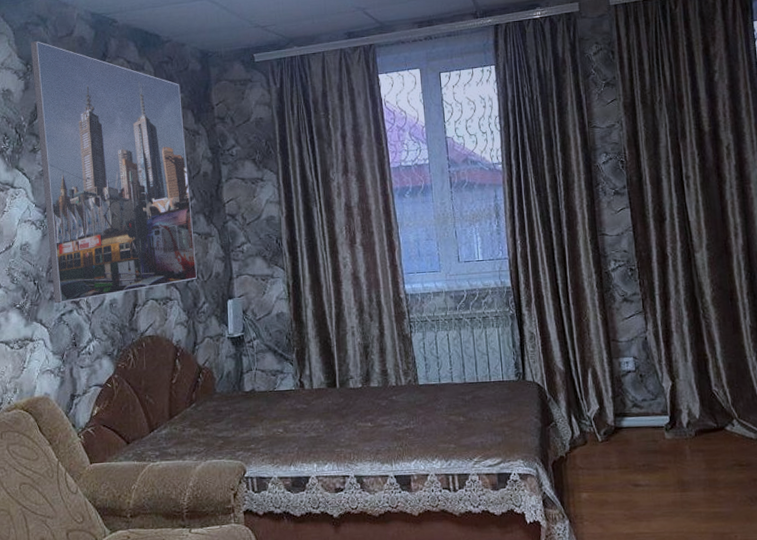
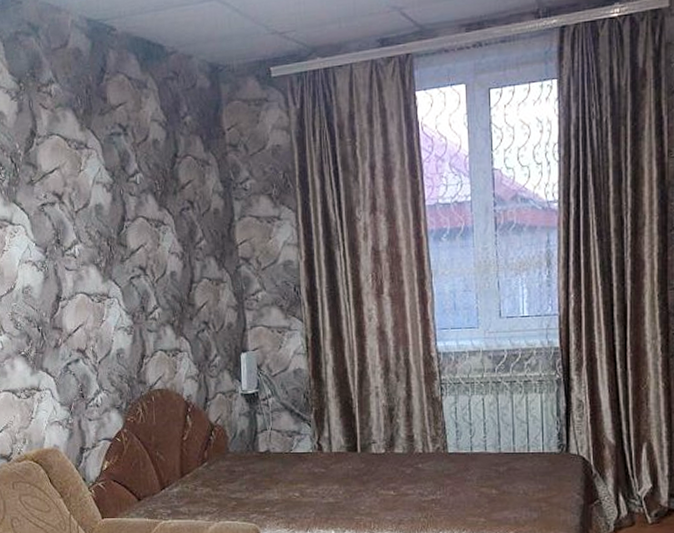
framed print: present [30,41,197,304] -> none [21,54,208,352]

